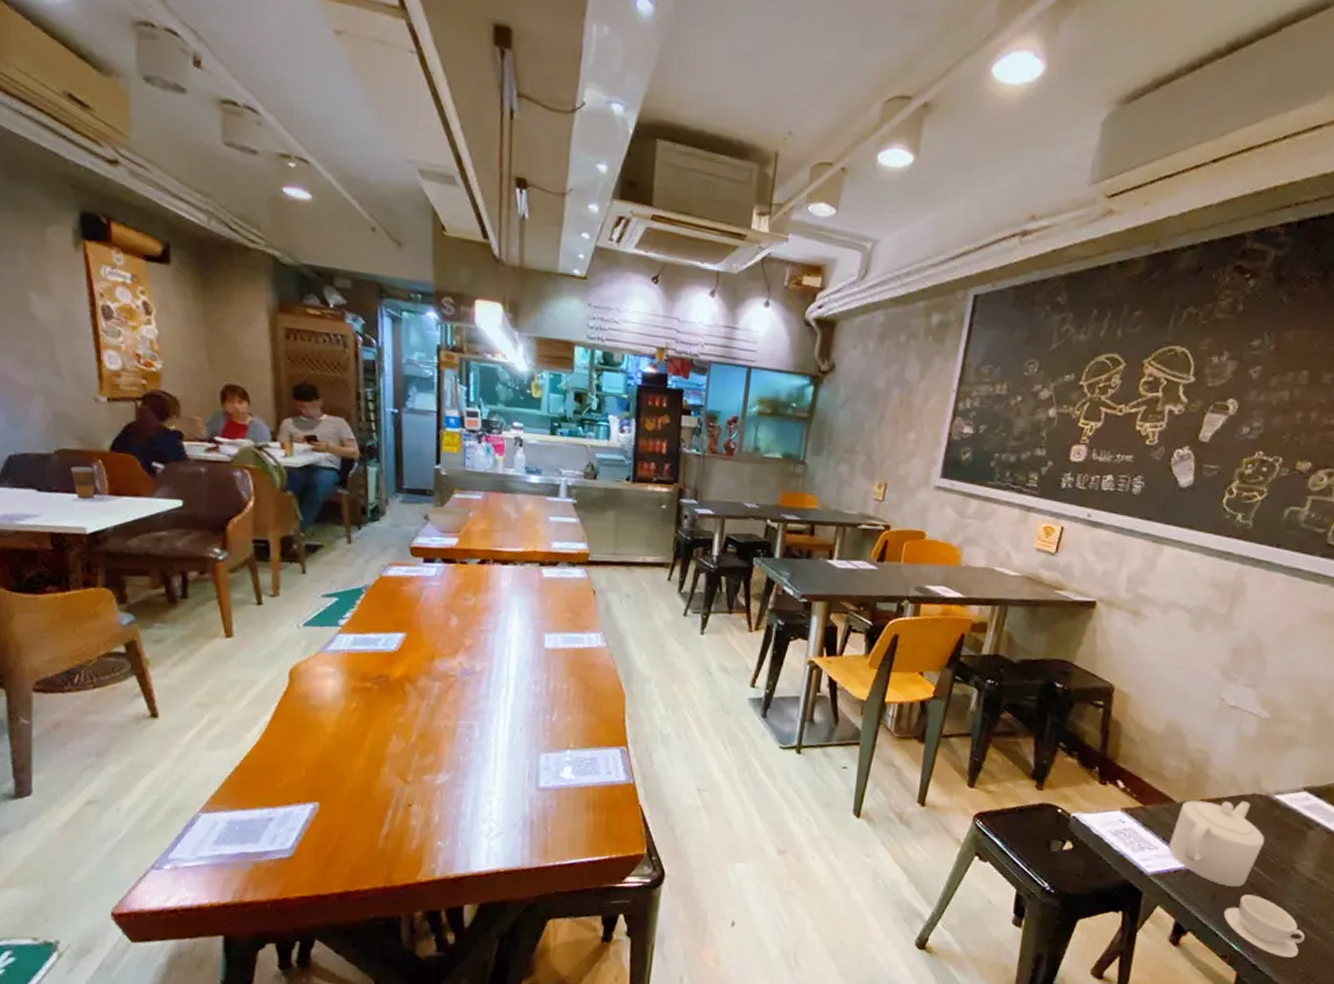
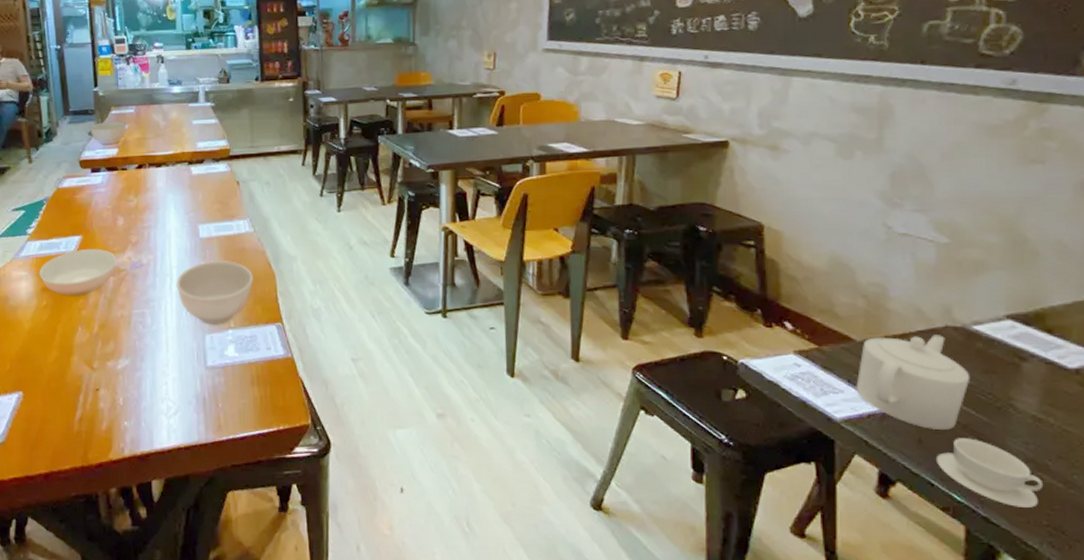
bowl: none [350,648,446,700] -> present [39,248,117,295]
soup bowl: none [512,673,601,744] -> present [176,260,254,325]

